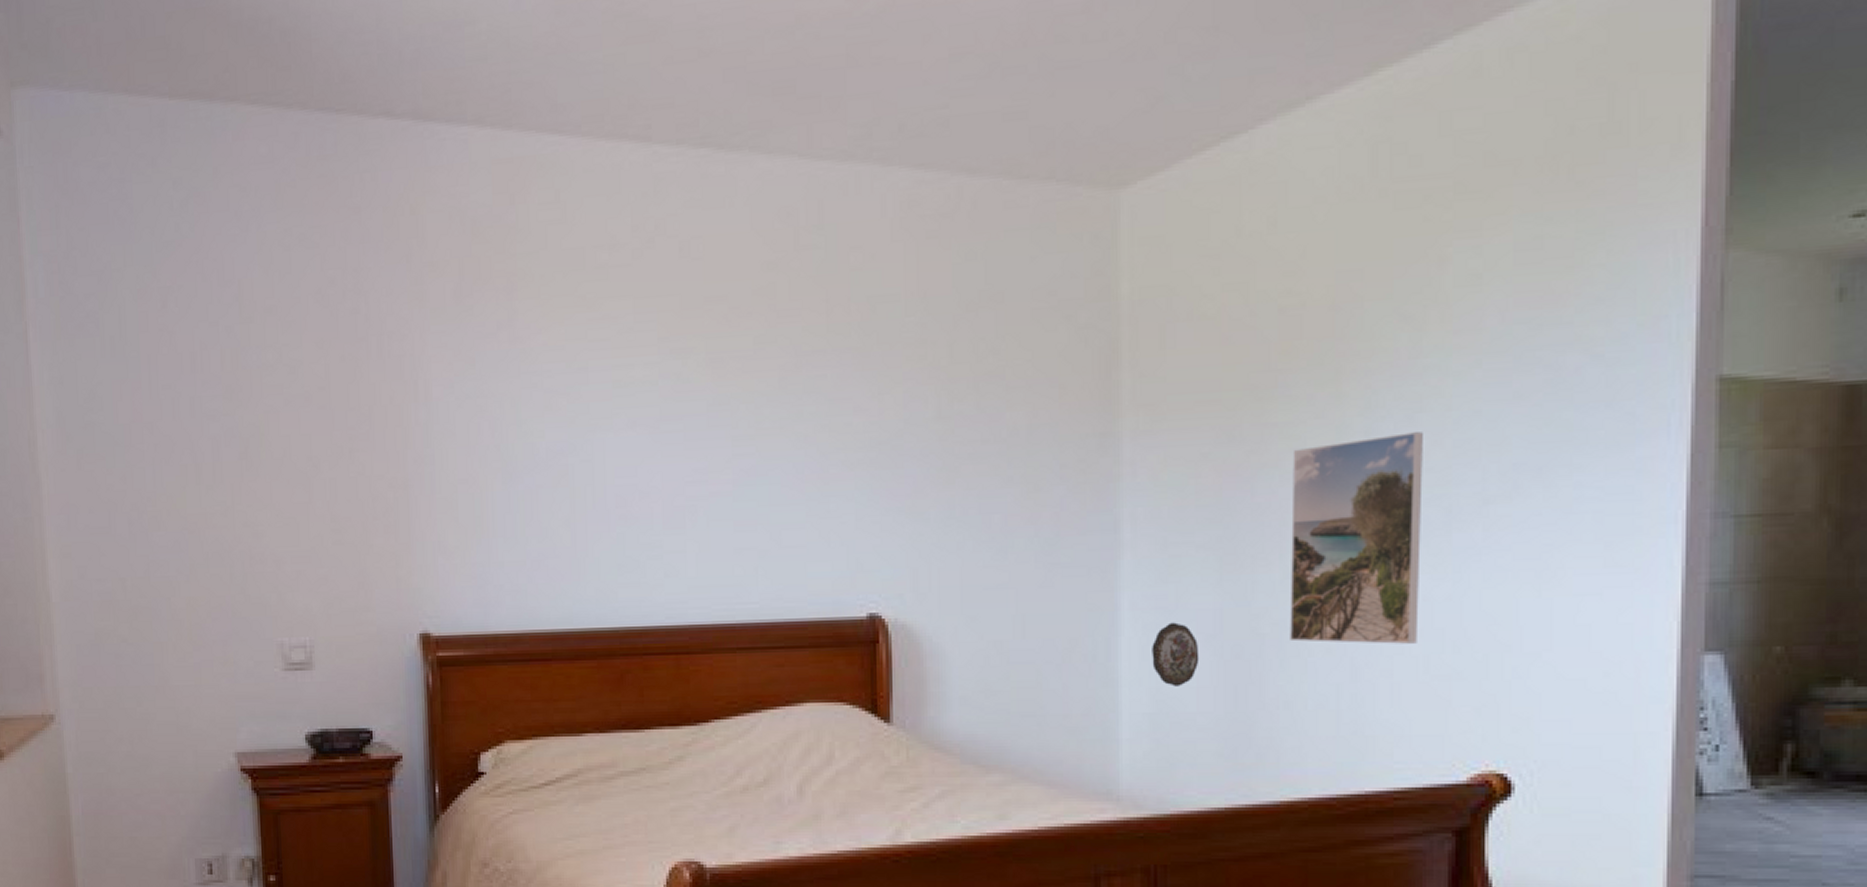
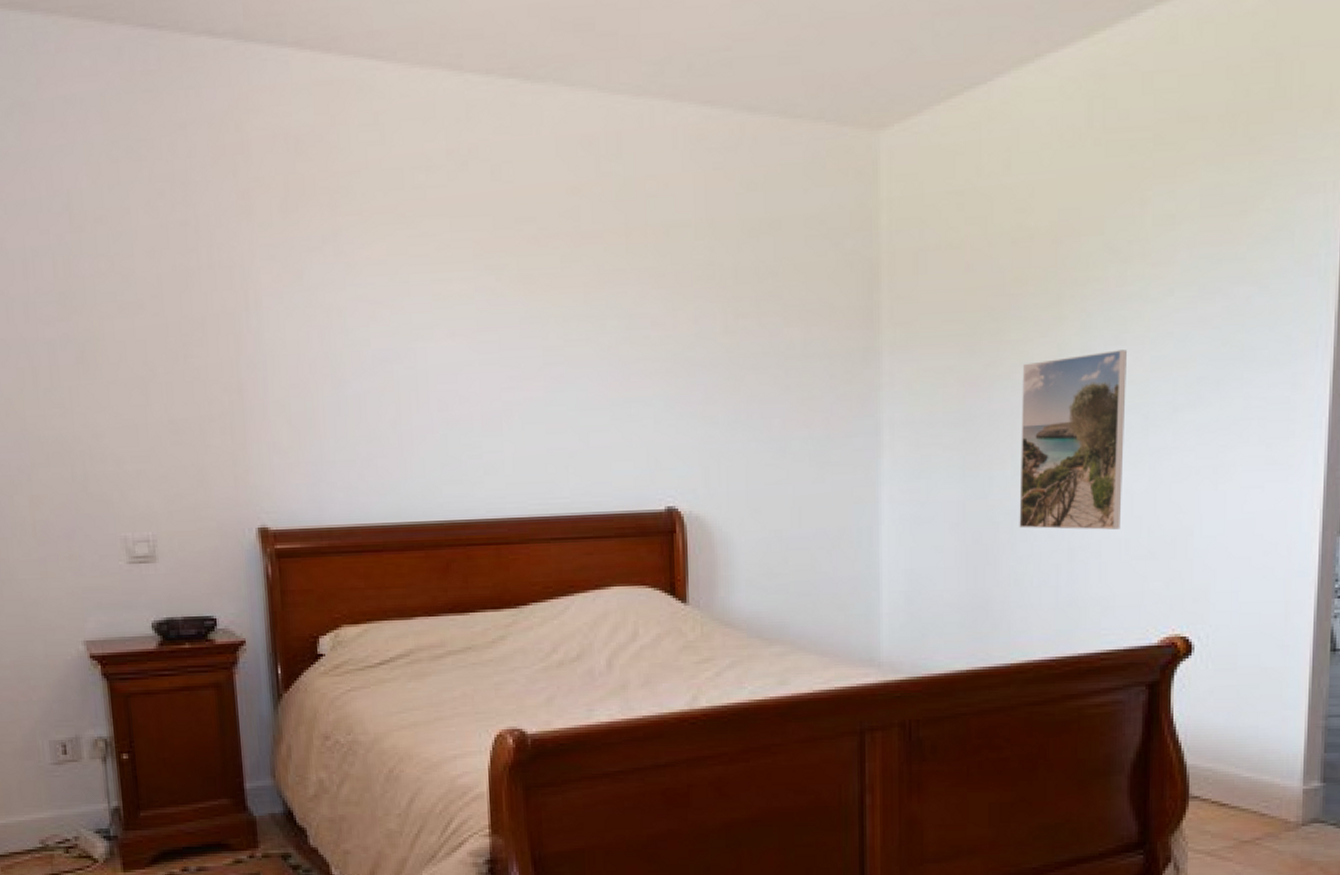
decorative plate: present [1152,622,1200,687] -> none [907,513,946,568]

